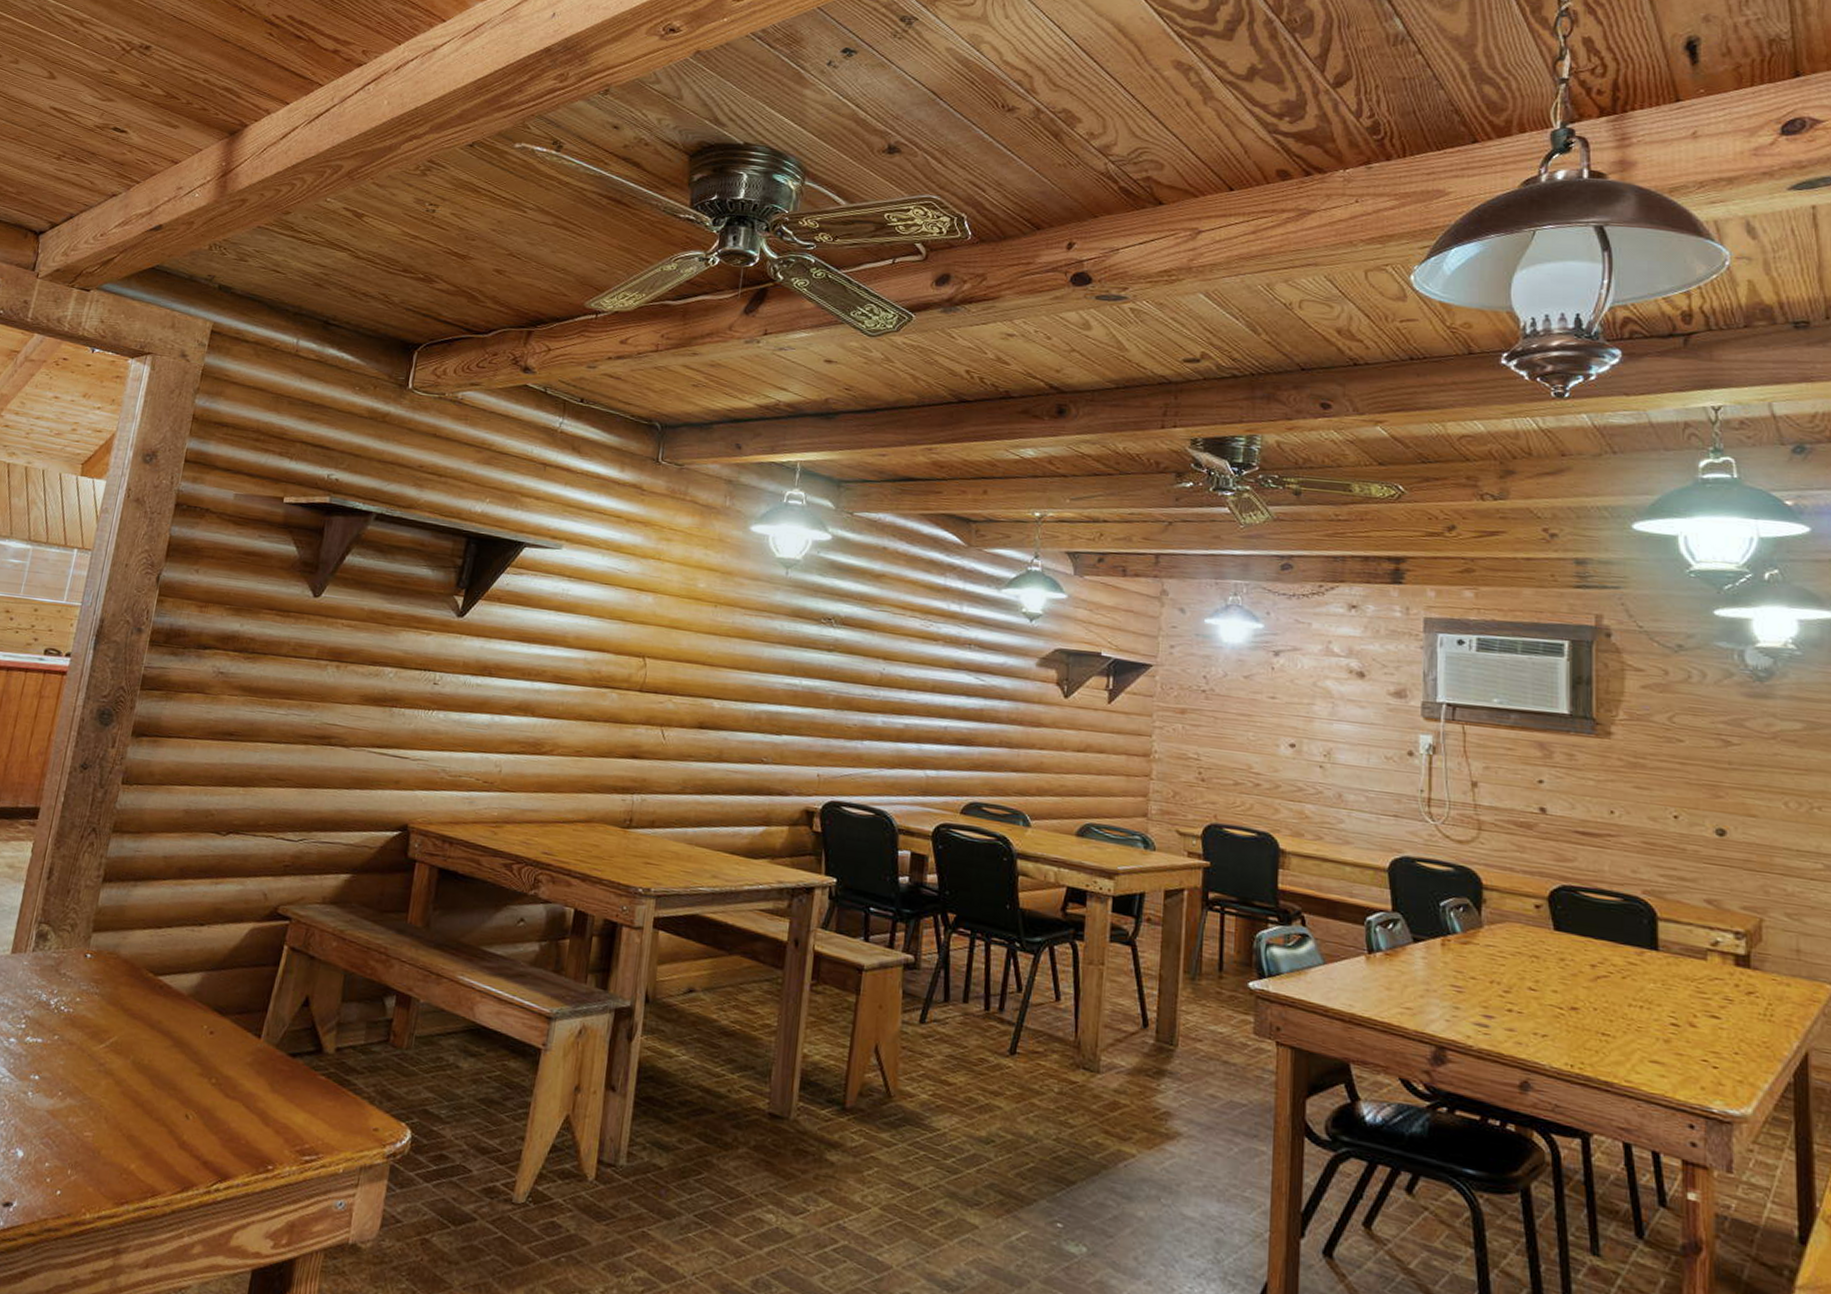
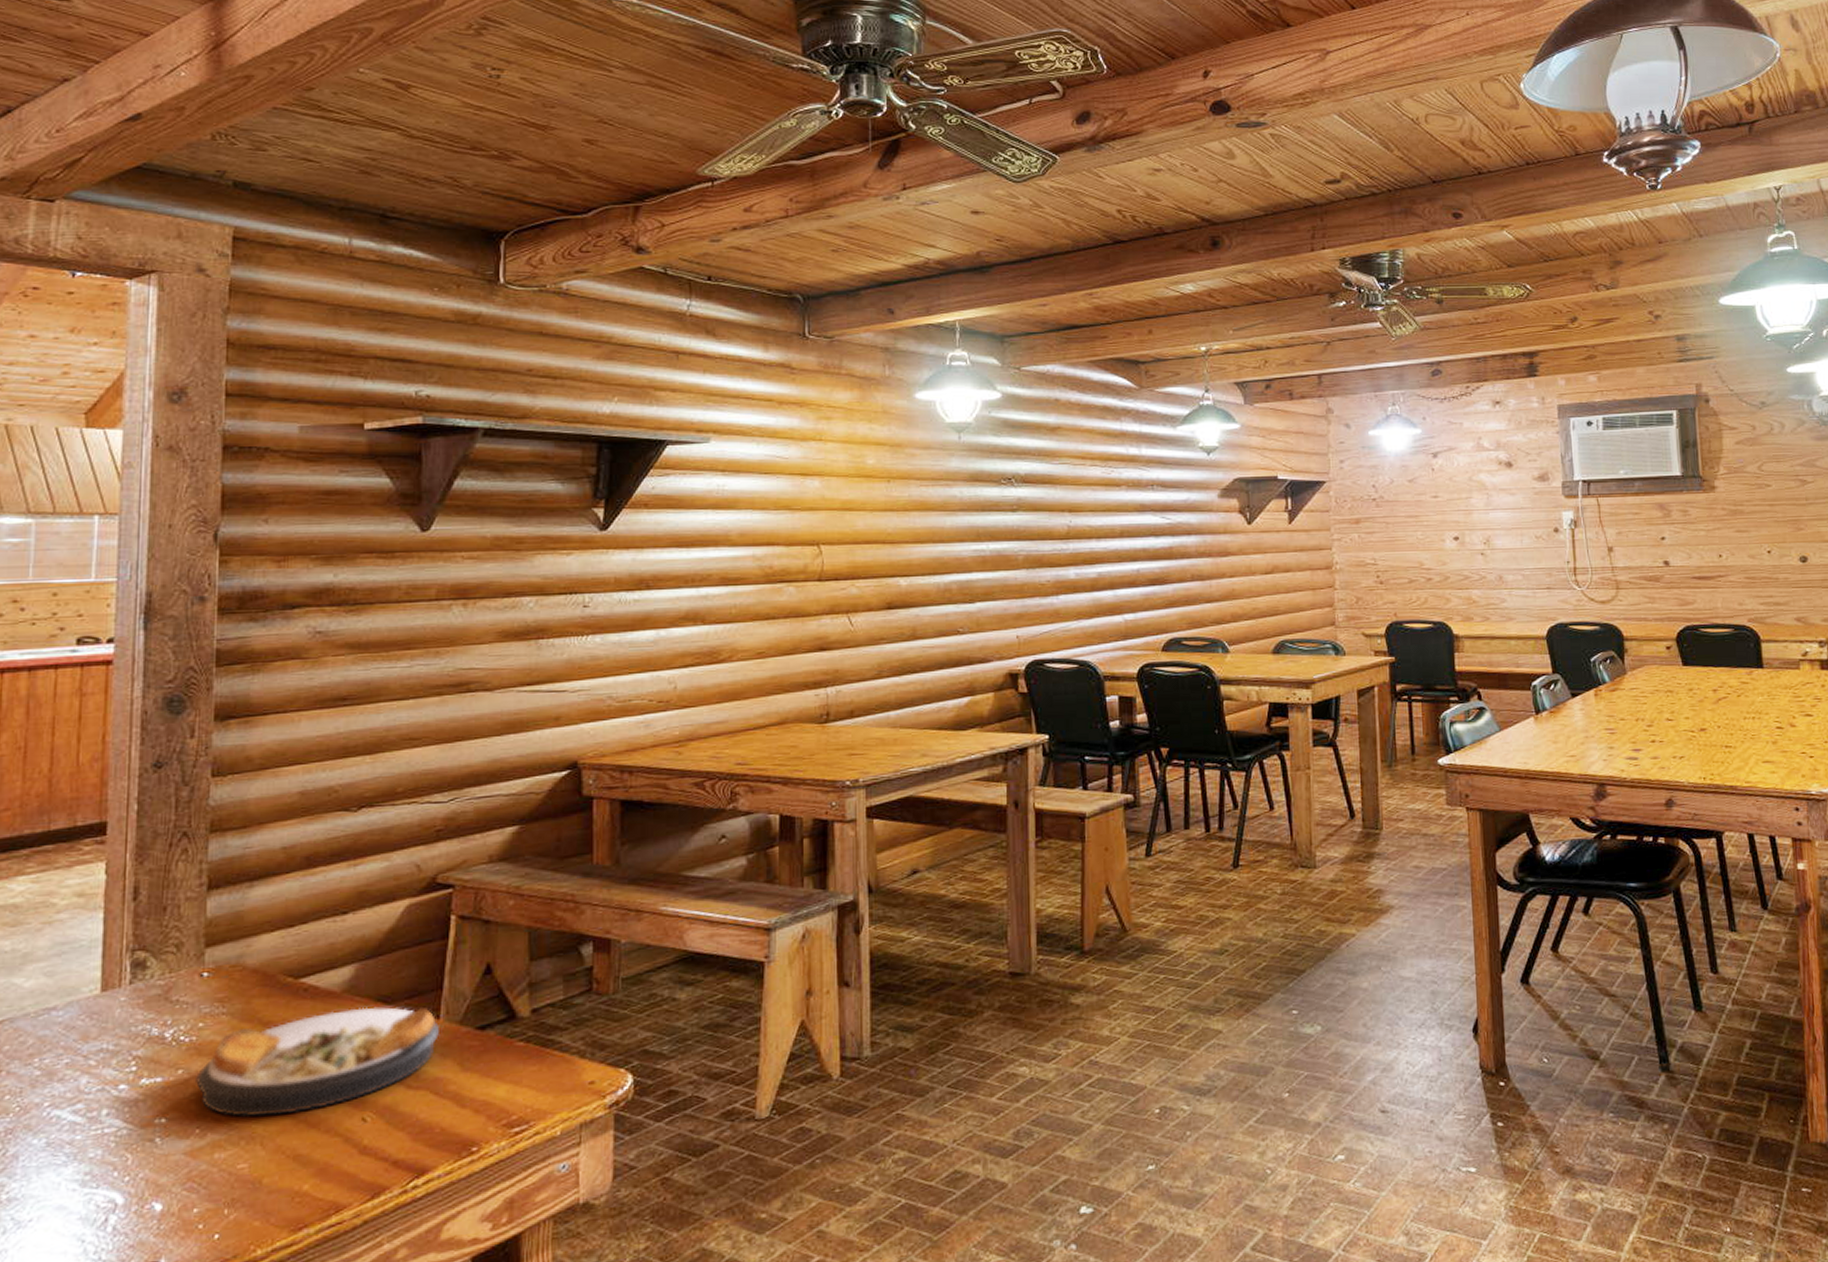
plate: none [65,1009,260,1098] -> present [194,1007,439,1118]

